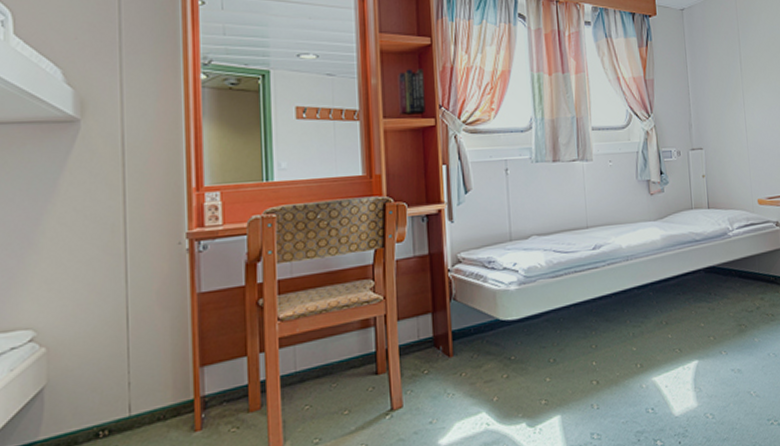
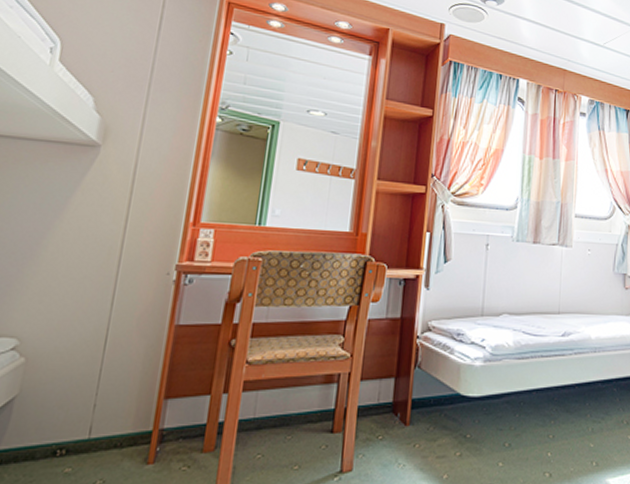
books: present [397,69,426,115] -> none [393,136,422,181]

